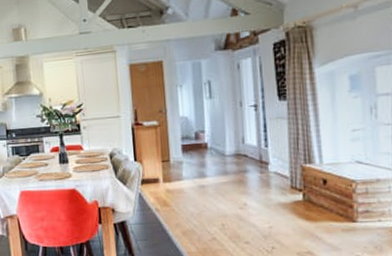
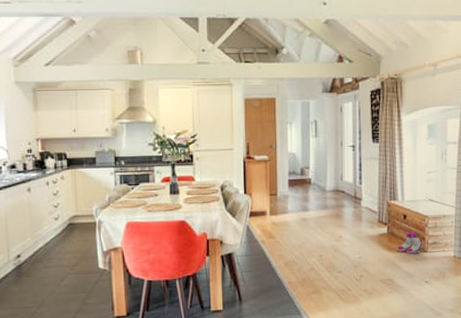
boots: none [316,199,352,225] -> present [396,232,424,255]

